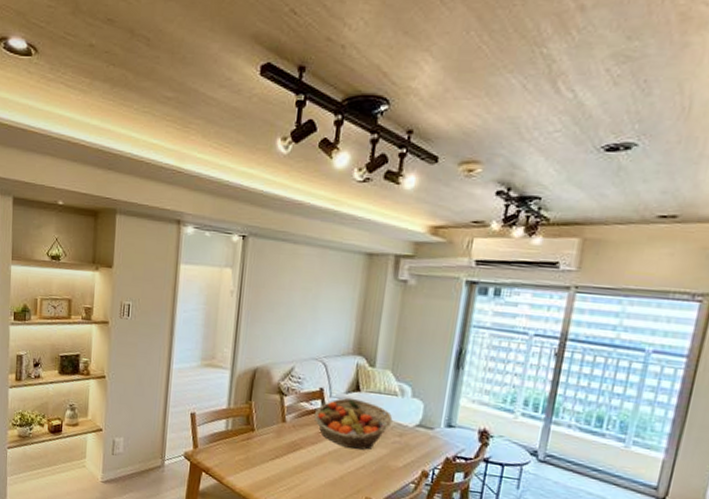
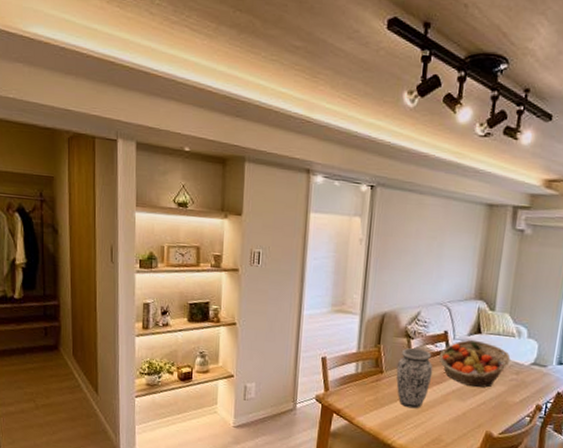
vase: none [268,405,308,470] -> present [396,347,433,409]

